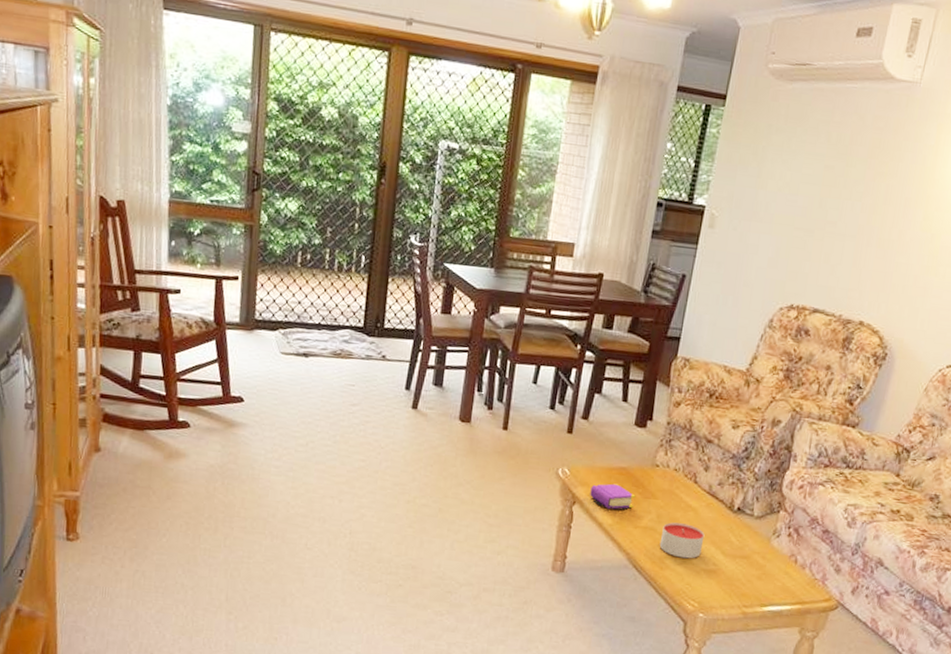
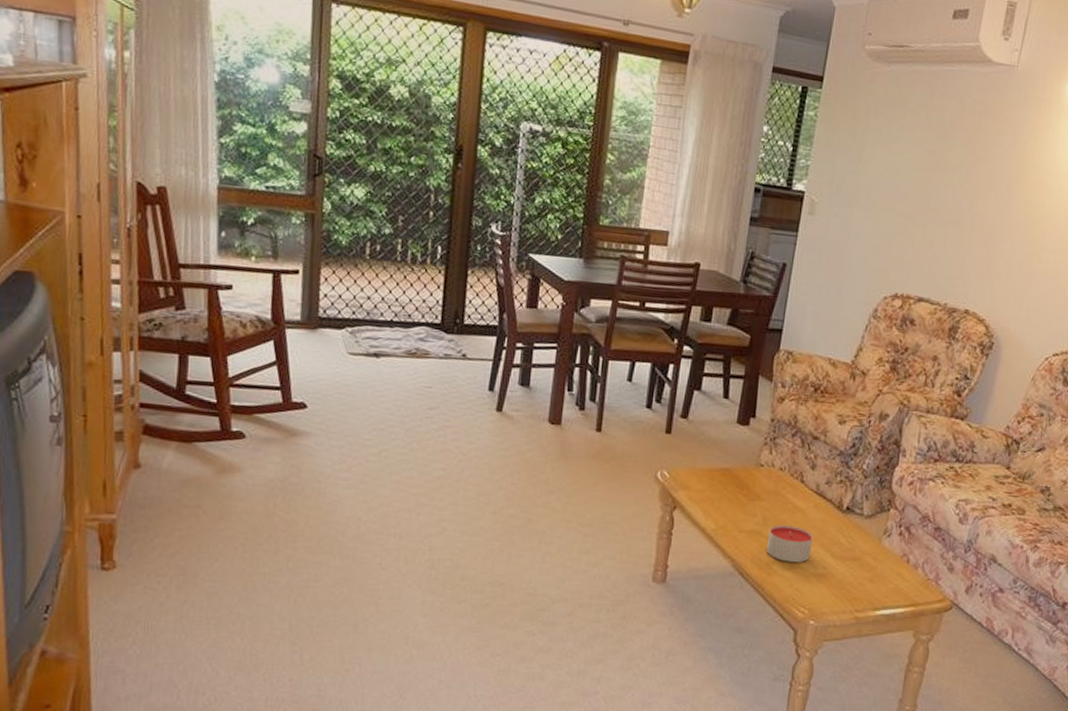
book: present [590,483,636,511] -> none [691,486,740,514]

